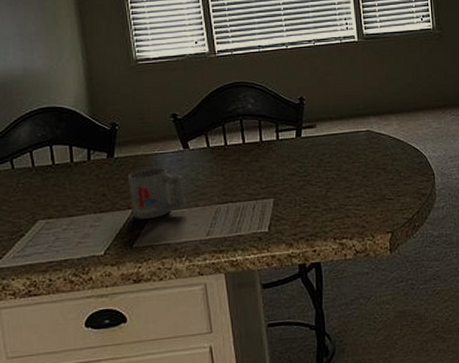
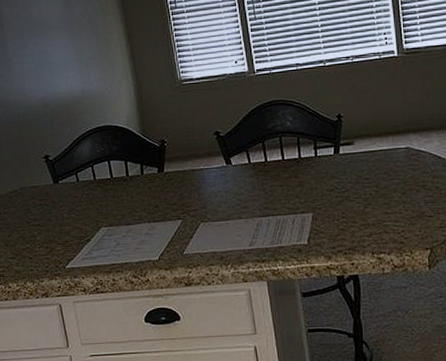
mug: present [127,167,188,219] -> none [176,181,231,229]

